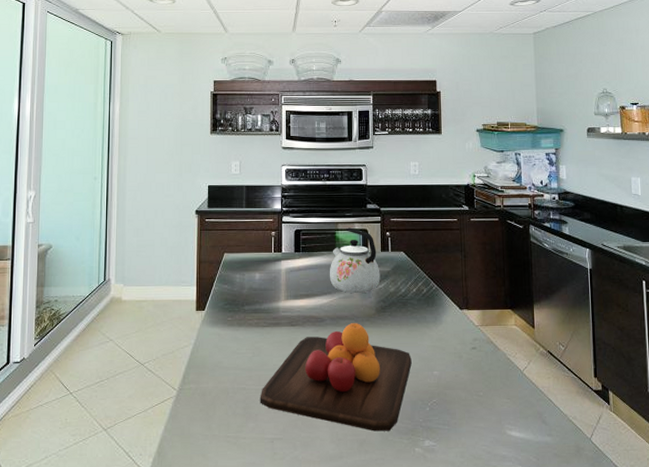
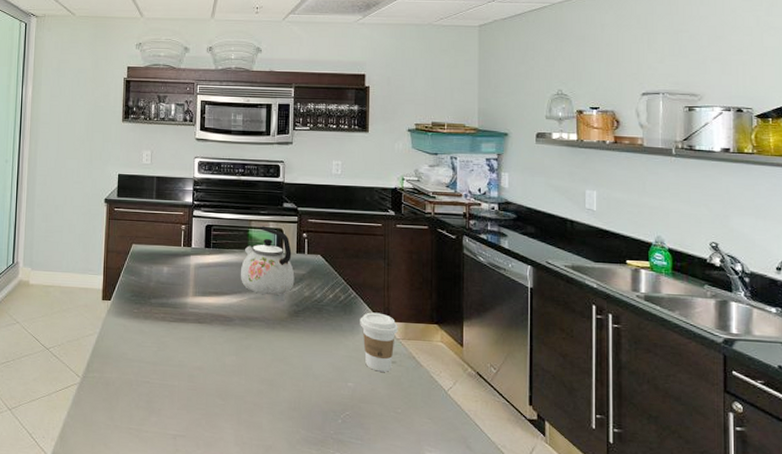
chopping board: present [260,323,412,432] -> none [163,325,325,440]
coffee cup: none [442,302,477,358] -> present [360,312,398,372]

